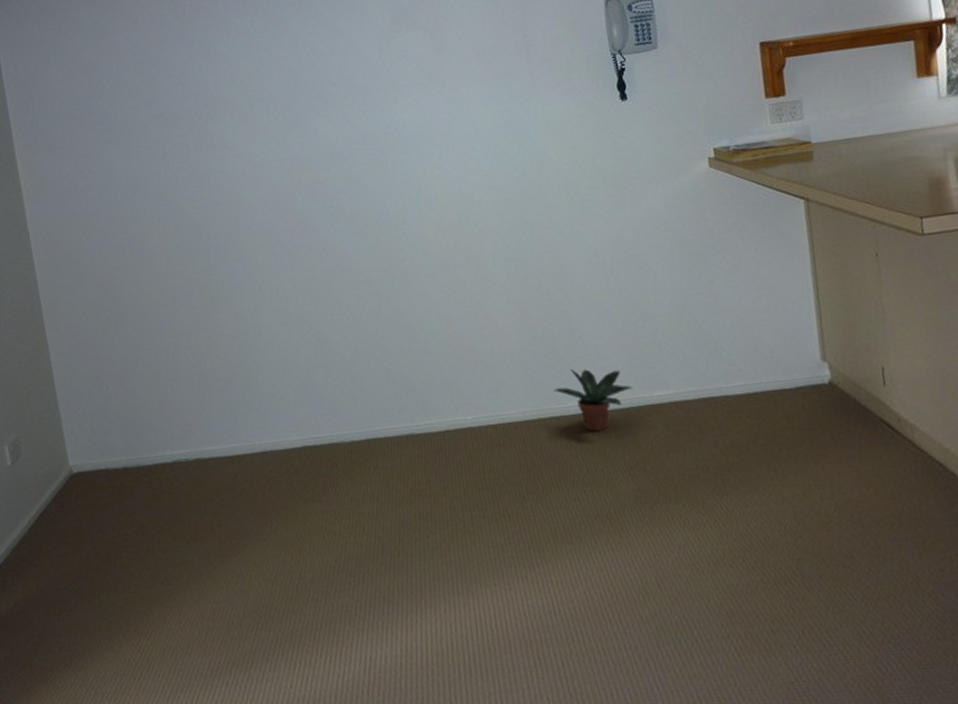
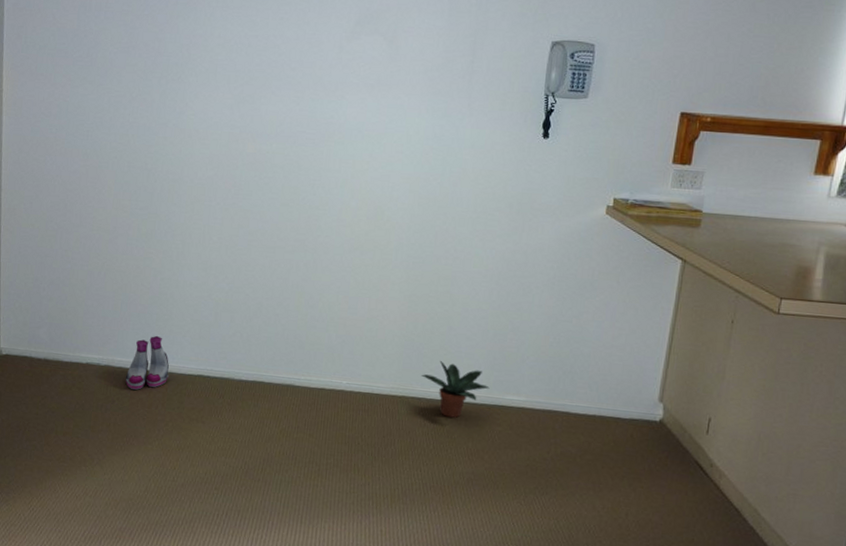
boots: none [220,411,270,481] -> present [125,335,169,390]

